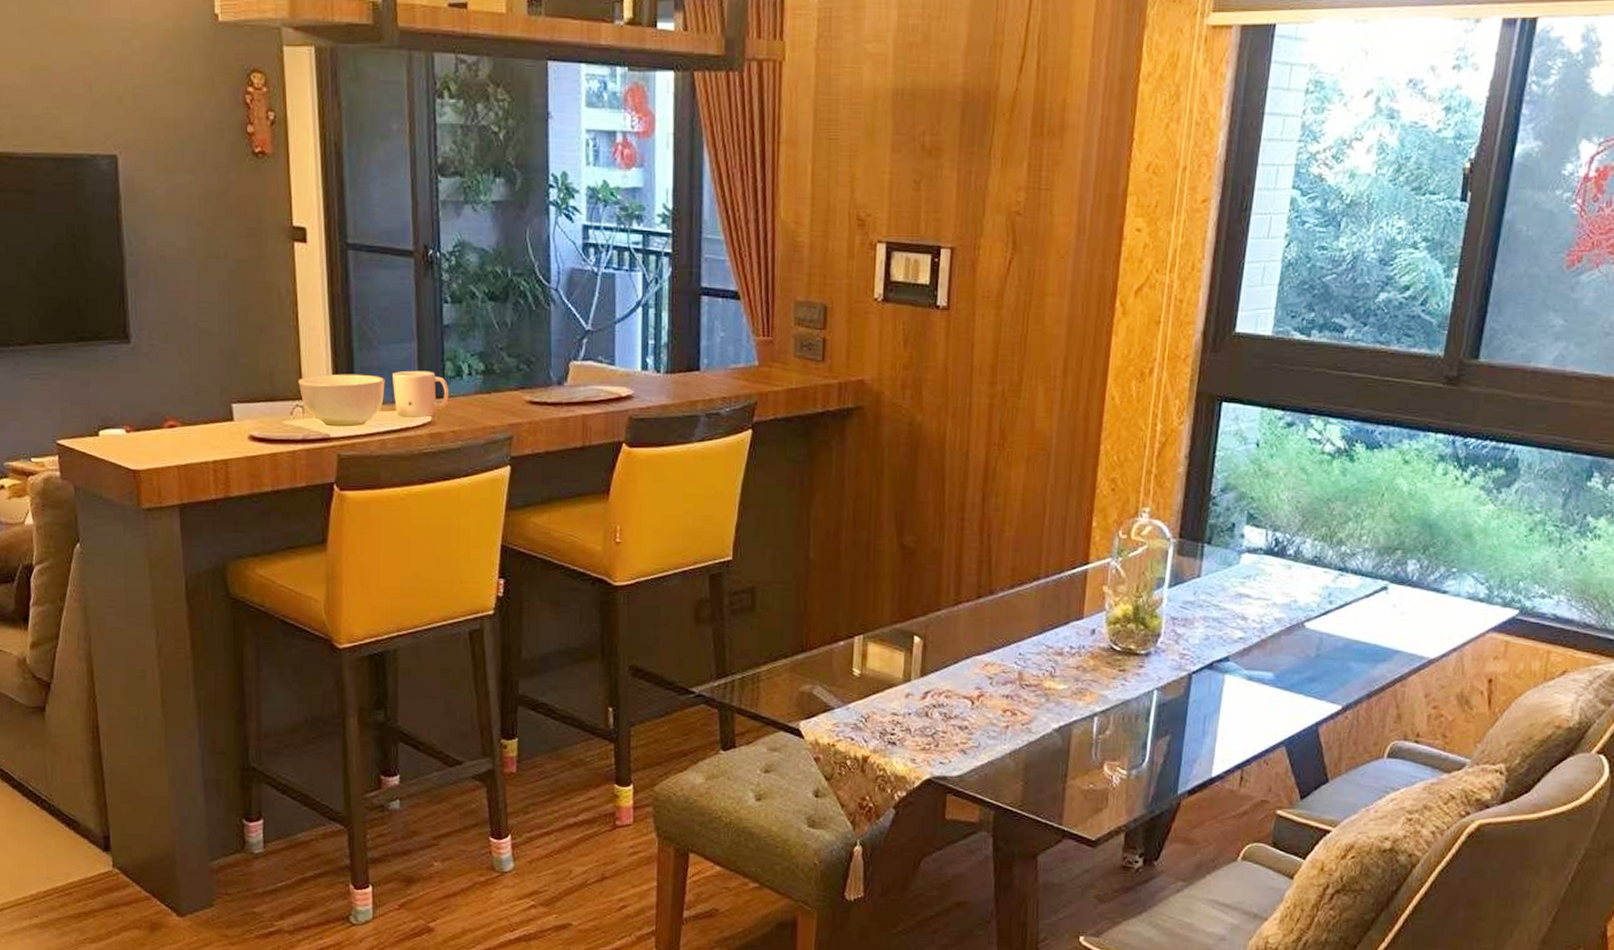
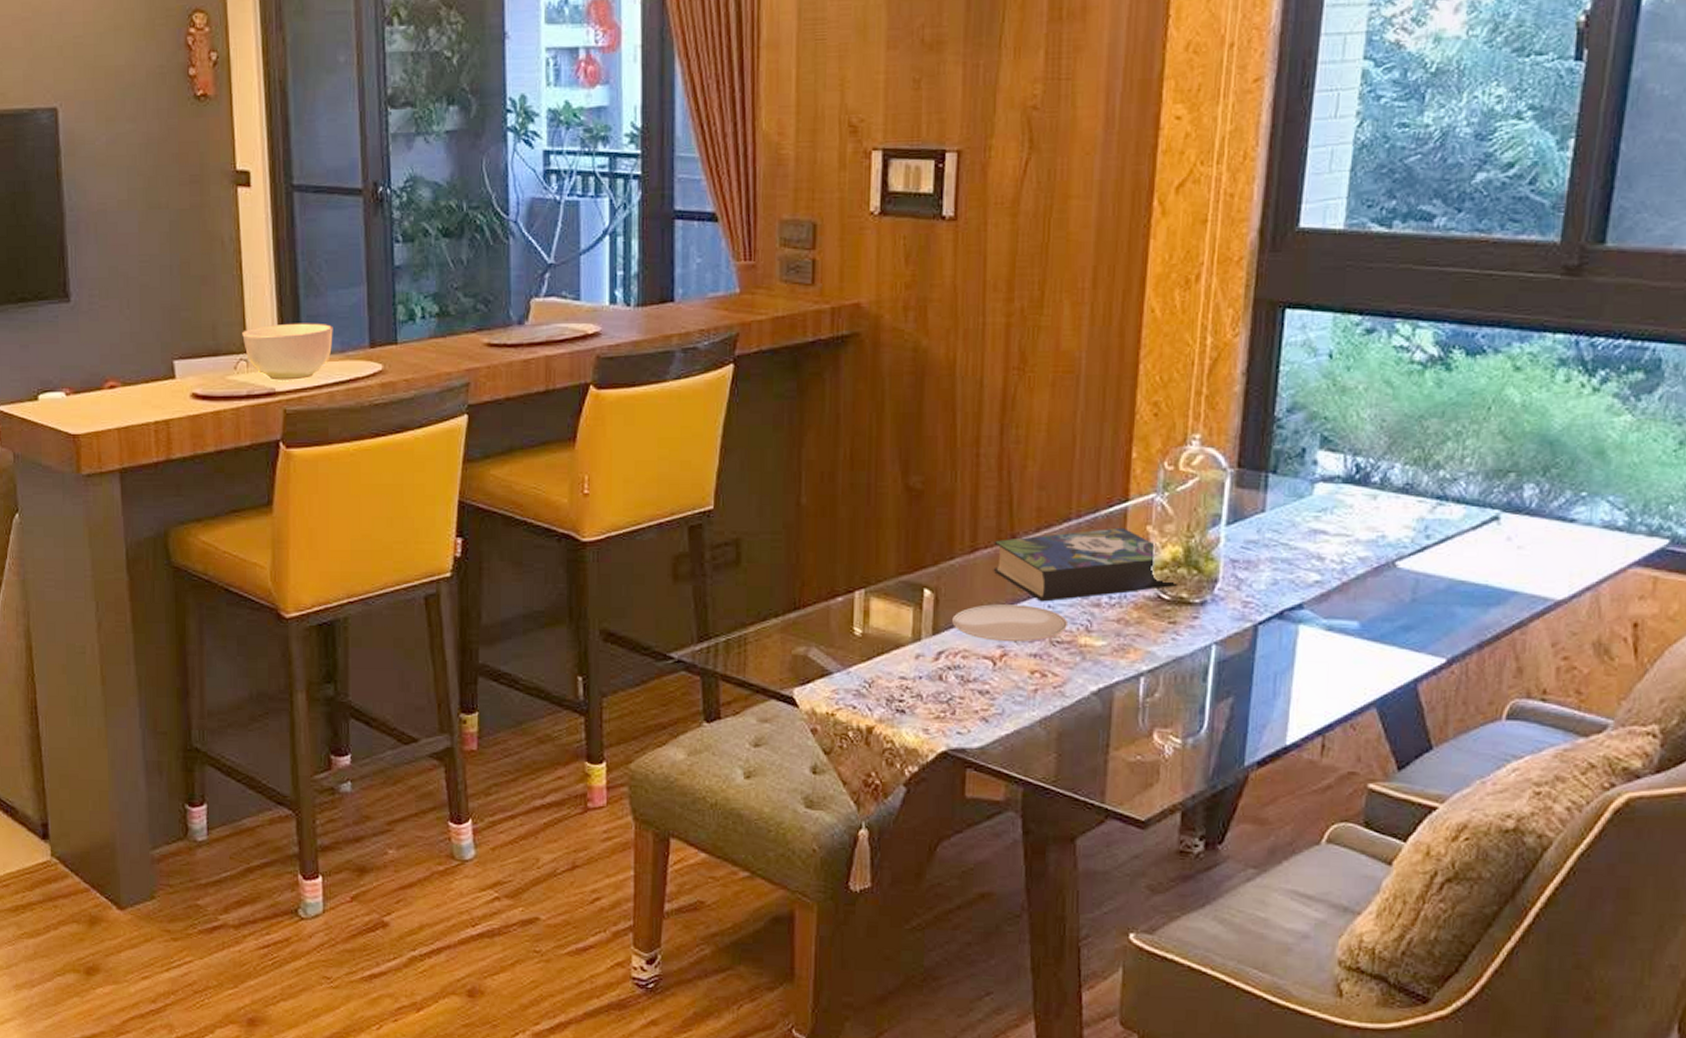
mug: present [391,370,450,419] -> none [340,316,402,368]
plate: none [938,651,1036,685] -> present [952,604,1069,642]
book: none [973,587,1129,650] -> present [993,527,1180,602]

